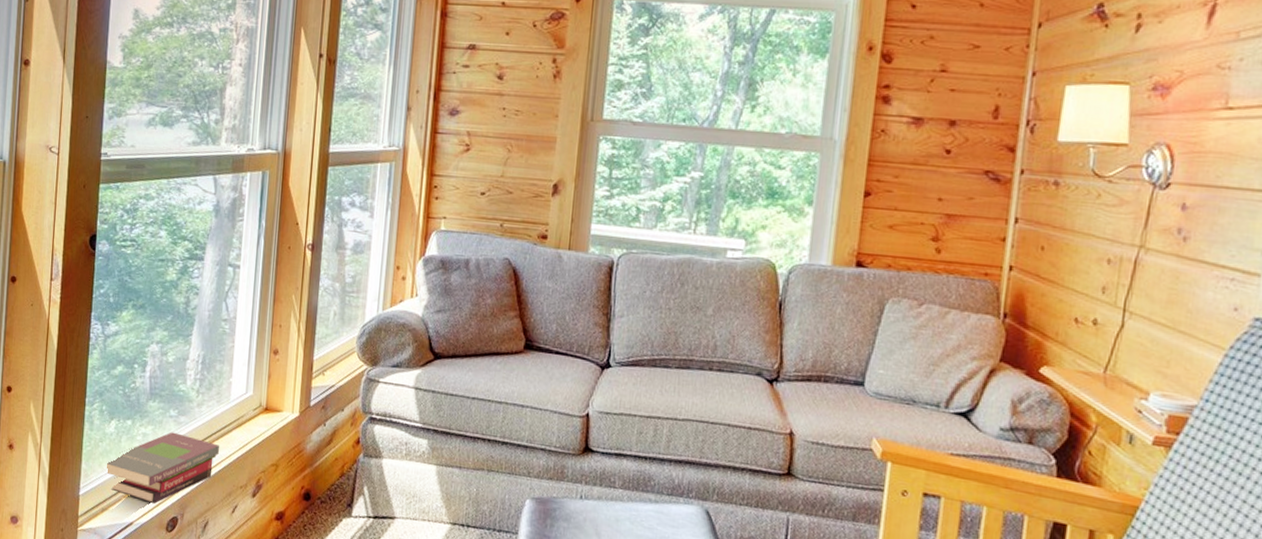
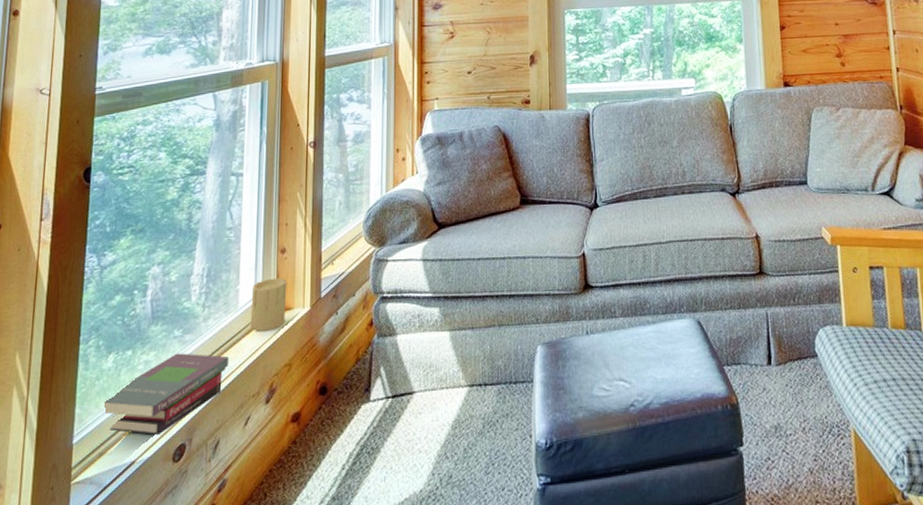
candle: none [240,377,278,428] -> present [250,277,287,331]

